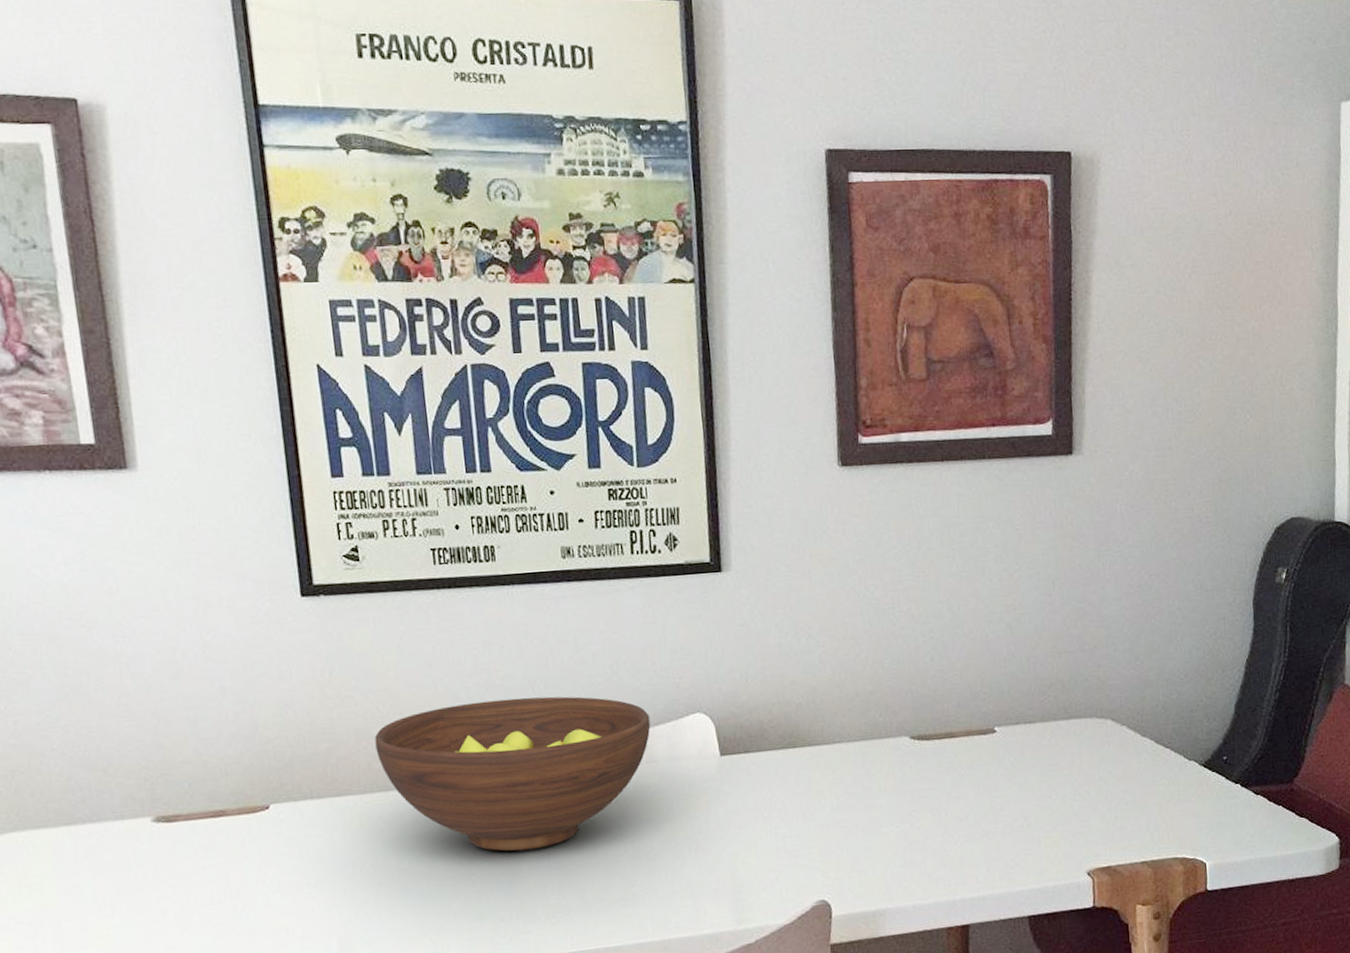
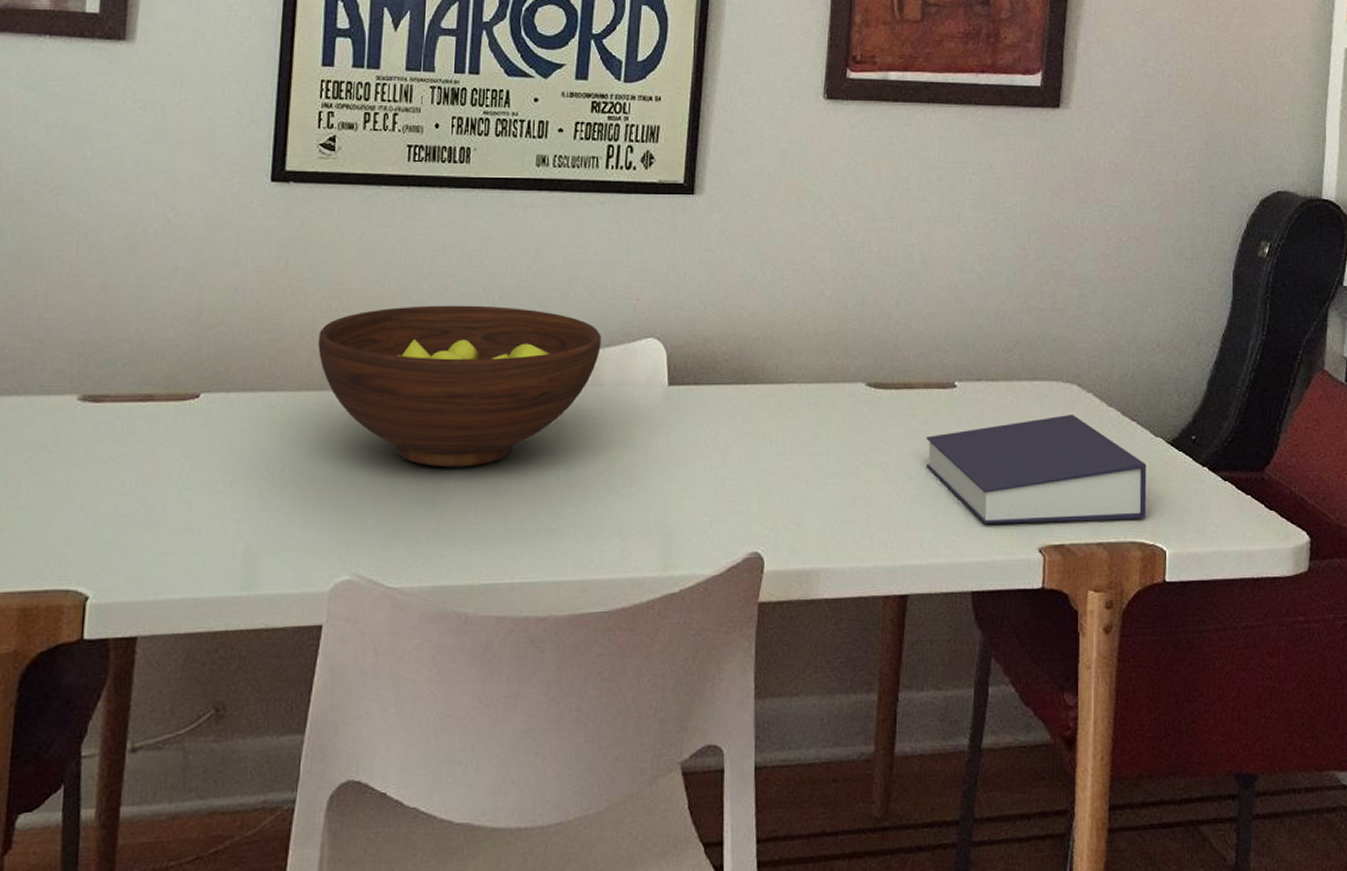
book: none [972,747,1185,854] -> present [926,415,1147,523]

